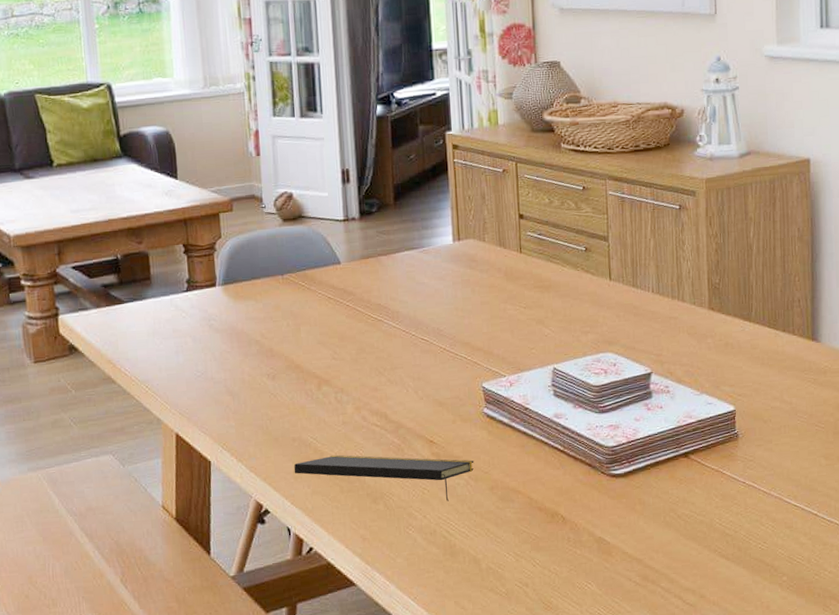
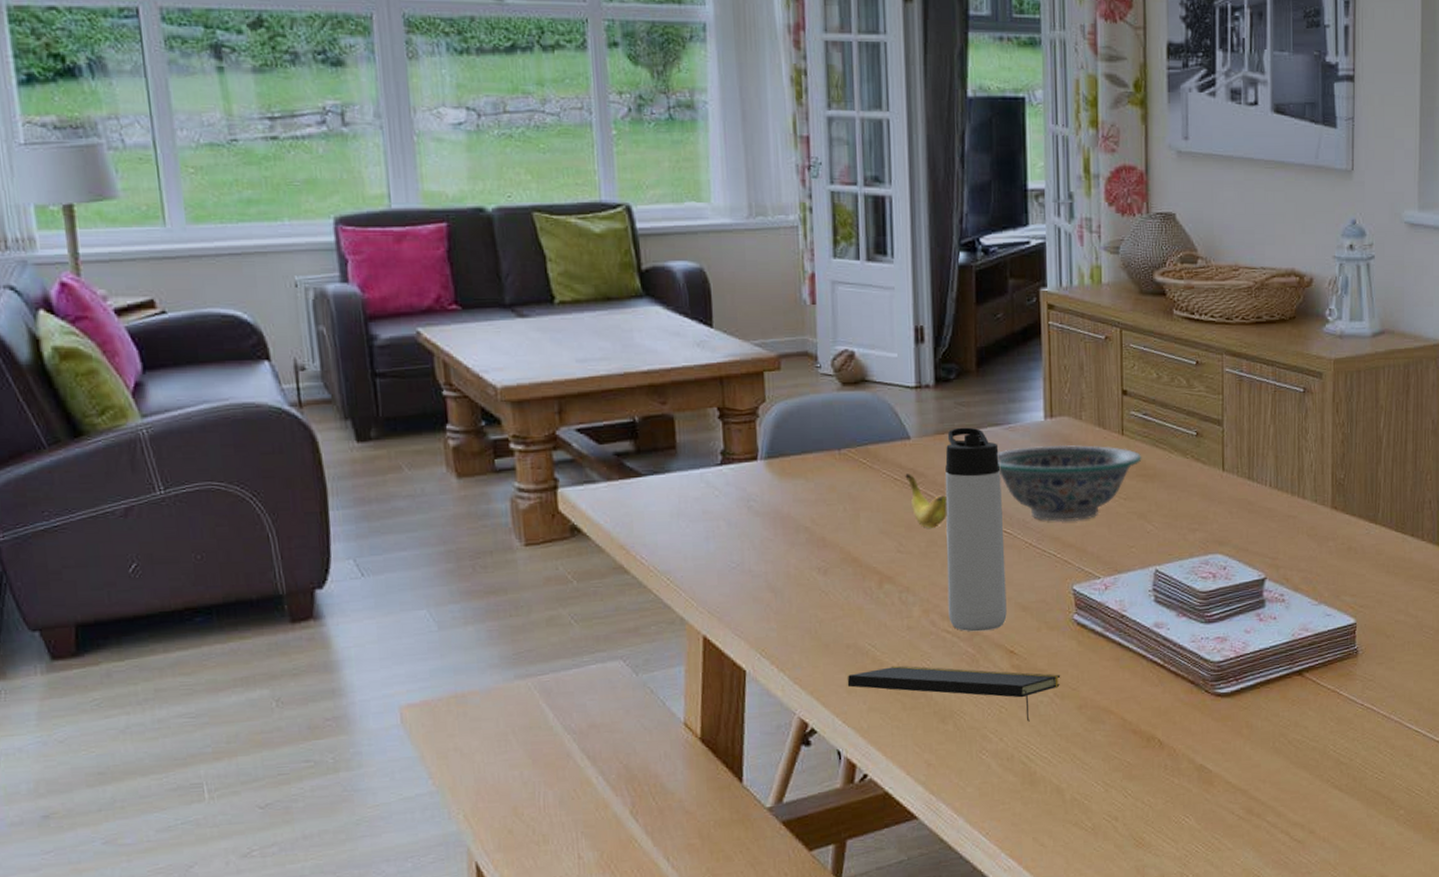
banana: none [337,293,373,339] -> present [905,474,947,529]
thermos bottle: none [370,251,426,425] -> present [944,427,1007,632]
decorative bowl: none [414,262,538,330] -> present [997,444,1142,523]

